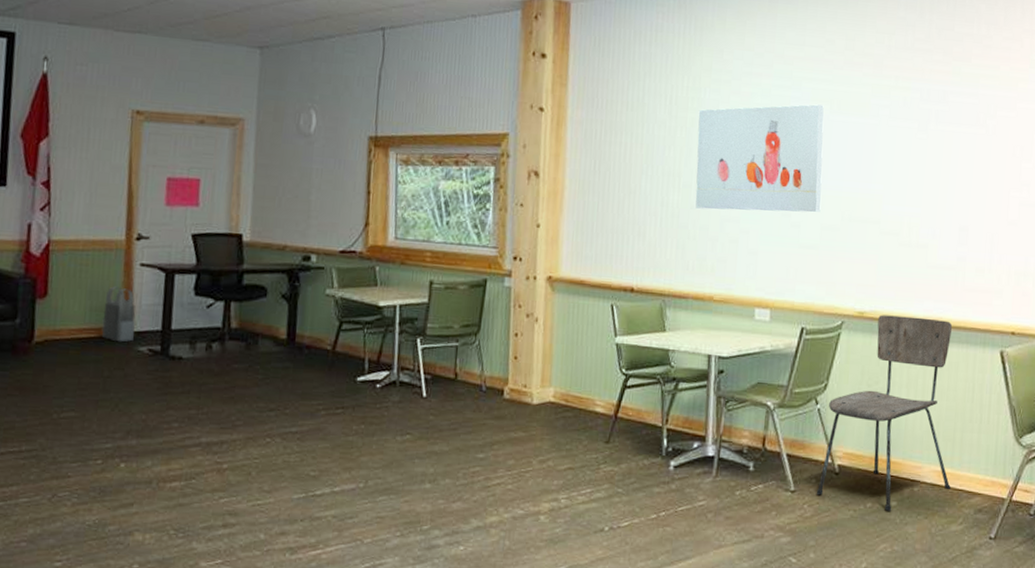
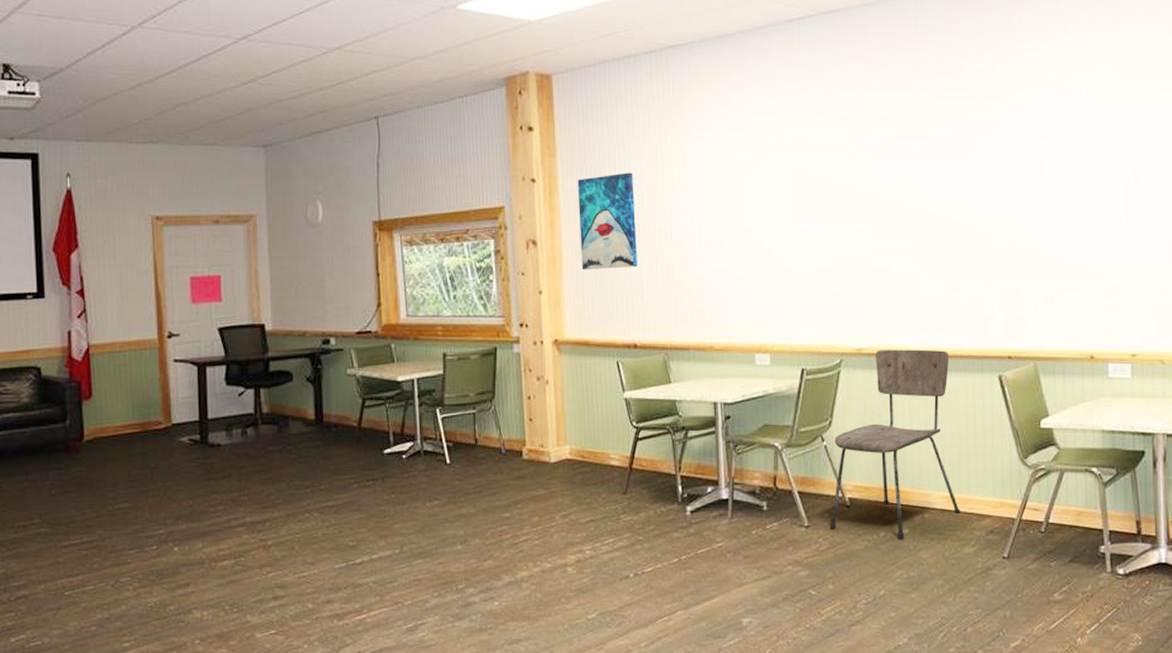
body armor vest: present [101,286,136,342] -> none [144,383,174,435]
wall art: none [583,110,646,209] -> present [577,172,638,270]
wall art: present [695,104,824,213] -> none [684,151,811,262]

